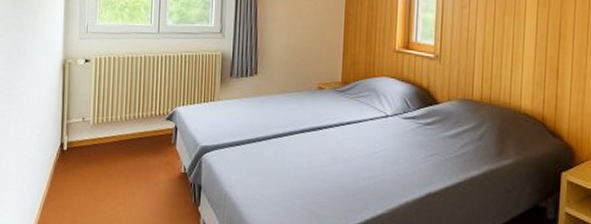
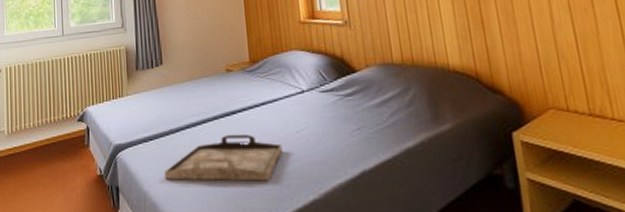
serving tray: none [247,148,360,193] -> present [164,134,283,181]

